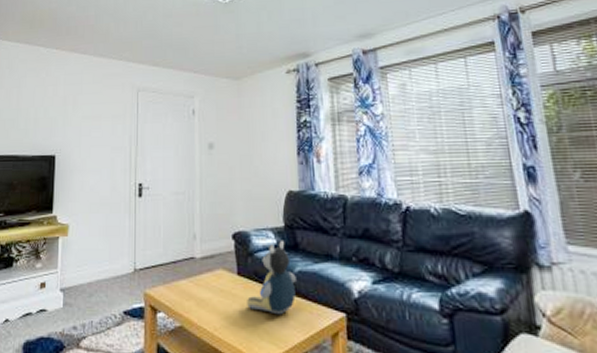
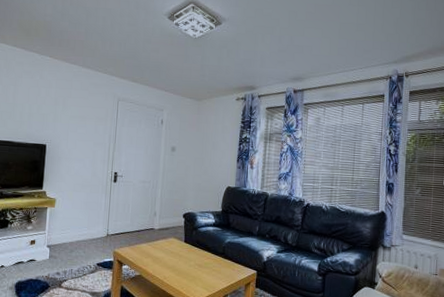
stuffed animal: present [247,240,296,315] -> none [189,220,226,270]

